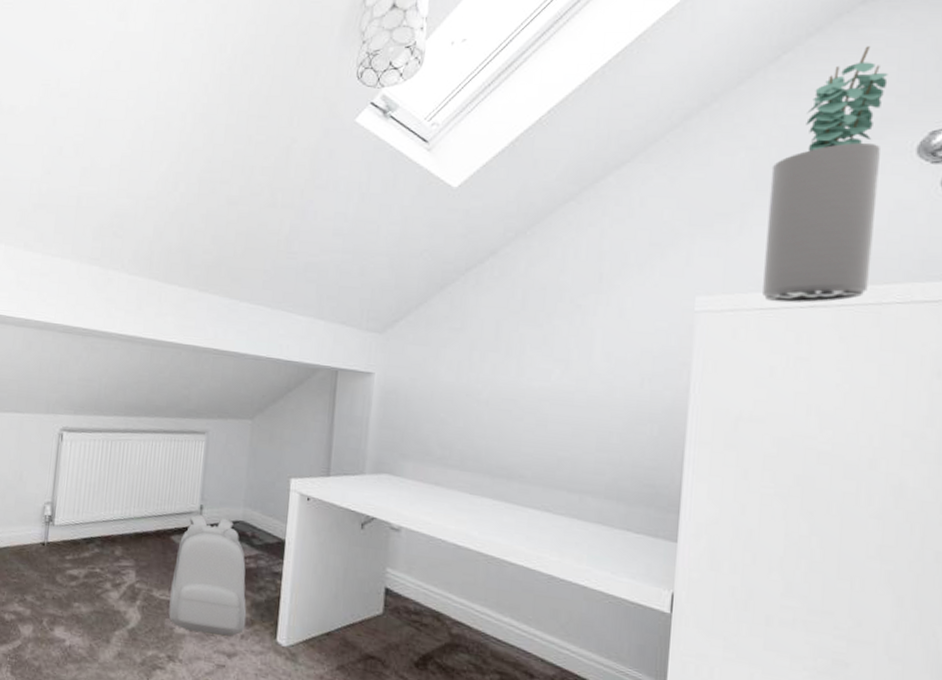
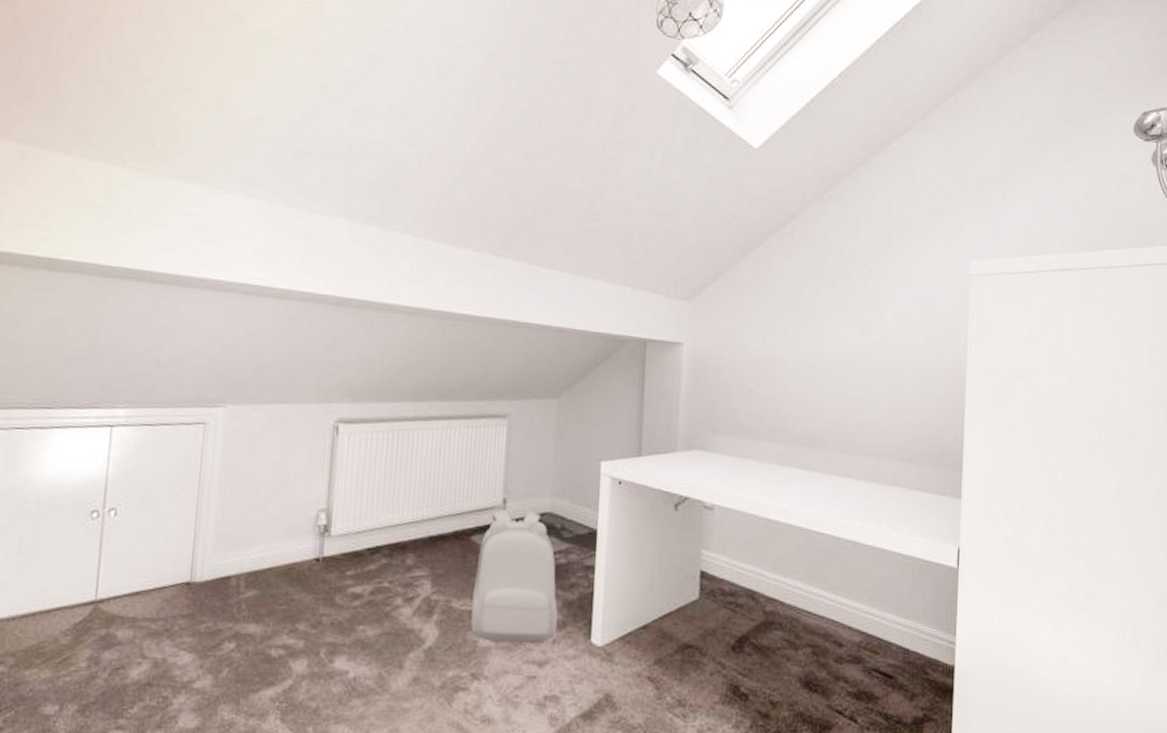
vase: present [762,46,888,303] -> none [1023,32,1111,267]

